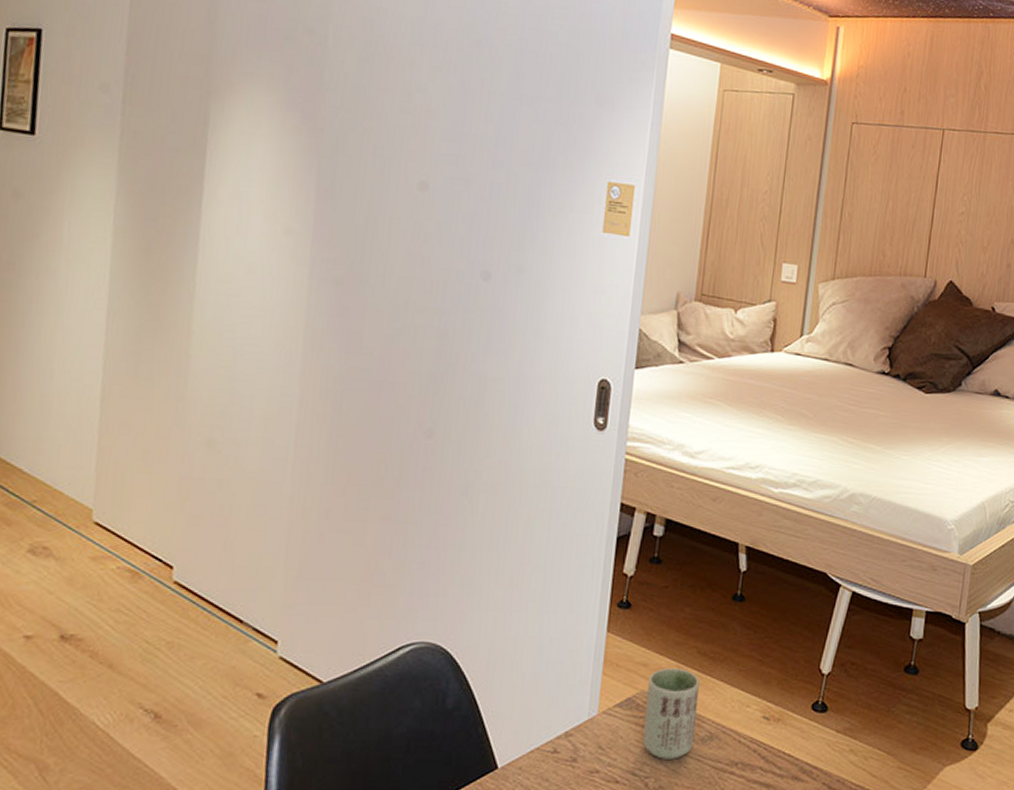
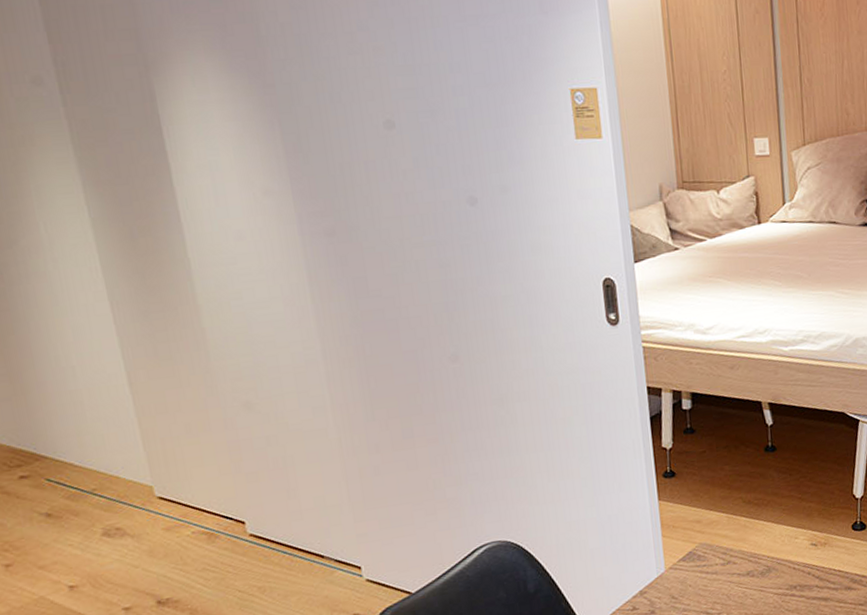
cup: present [643,668,700,759] -> none [704,518,755,597]

